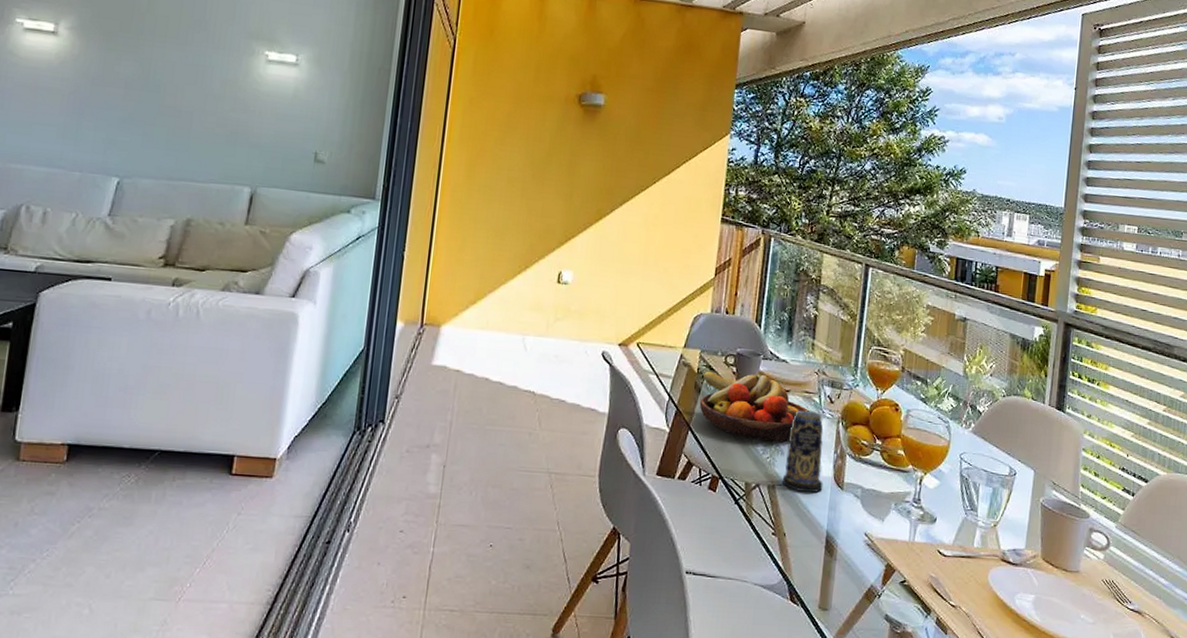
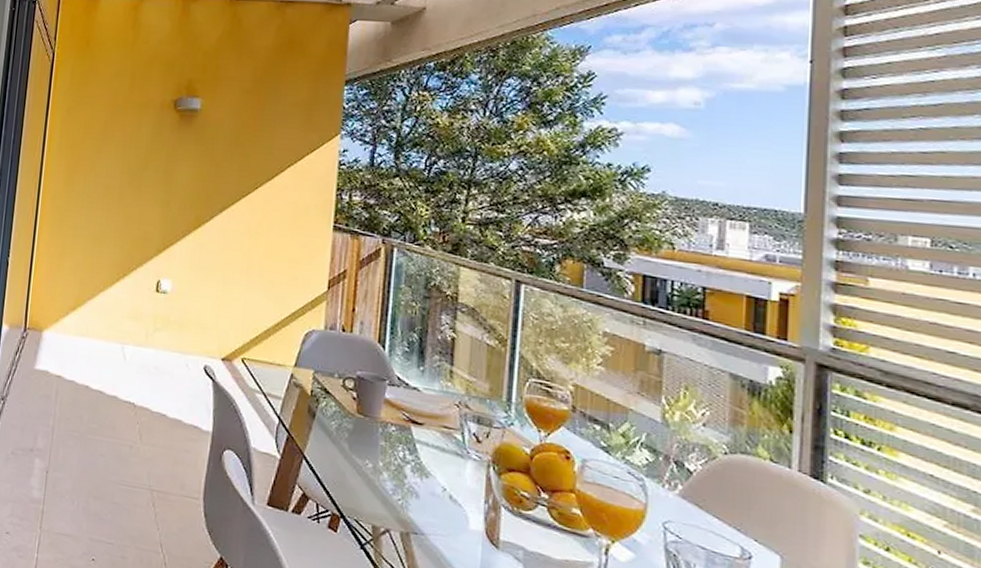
fruit bowl: present [699,370,809,443] -> none [314,393,449,484]
candle: present [782,410,824,493] -> none [418,447,472,548]

